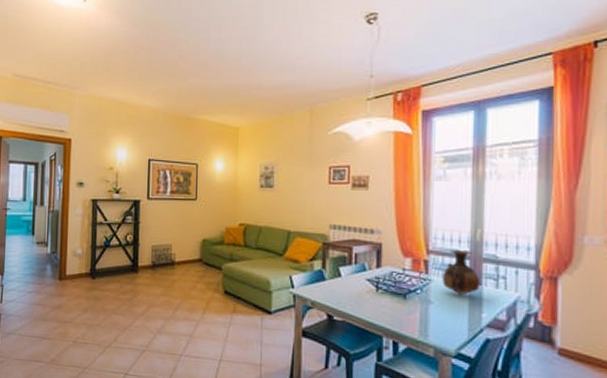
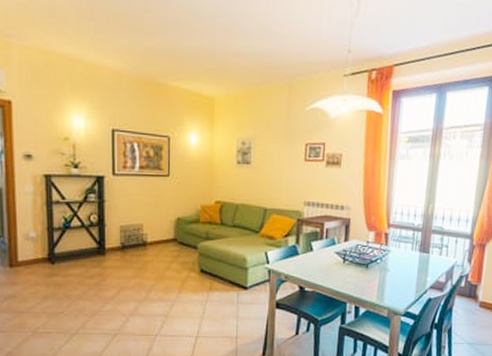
vase: present [442,250,481,295] -> none [398,223,429,262]

